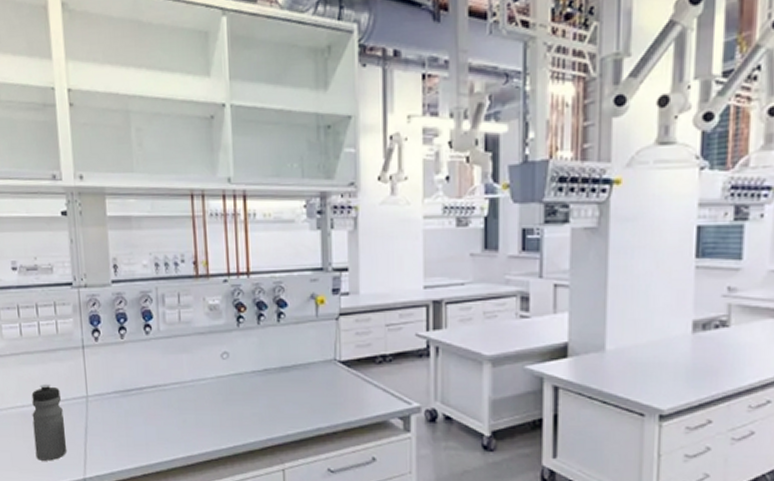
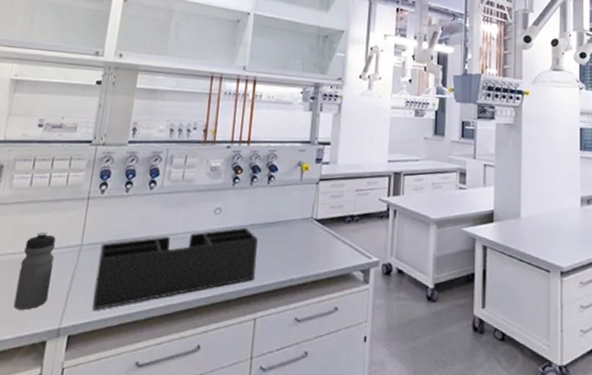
desk organizer: none [107,372,277,461] -> present [93,227,258,310]

